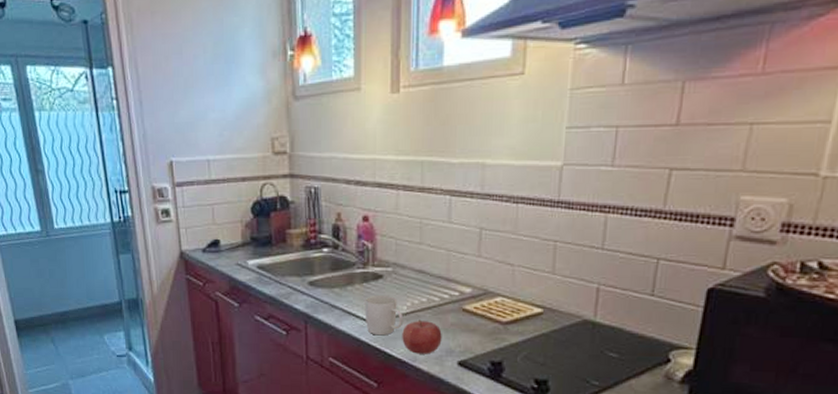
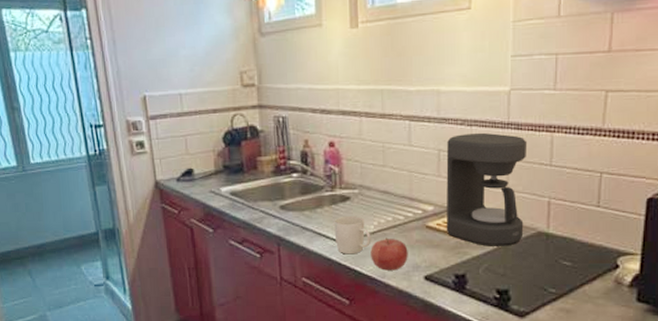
coffee maker: none [484,210,578,334] -> present [446,132,528,246]

